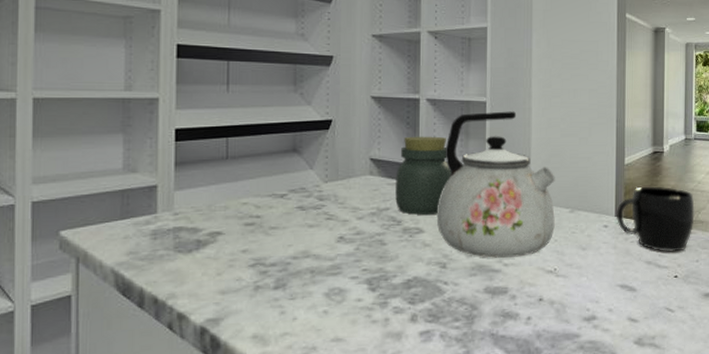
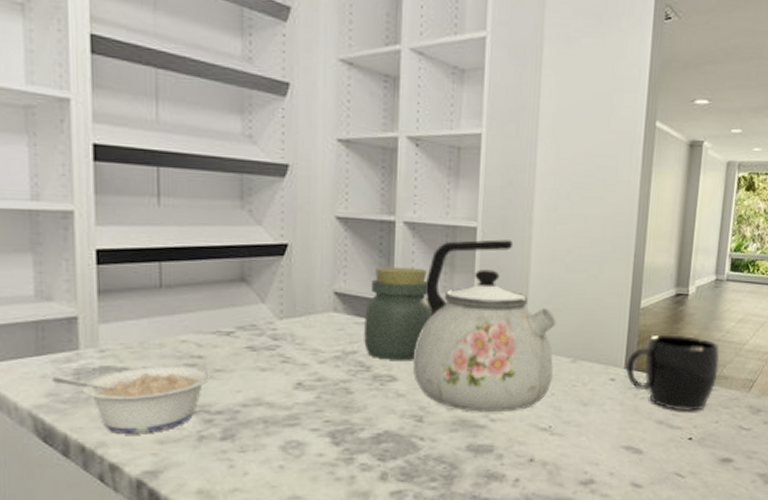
legume: none [133,224,267,287] -> present [52,365,211,435]

